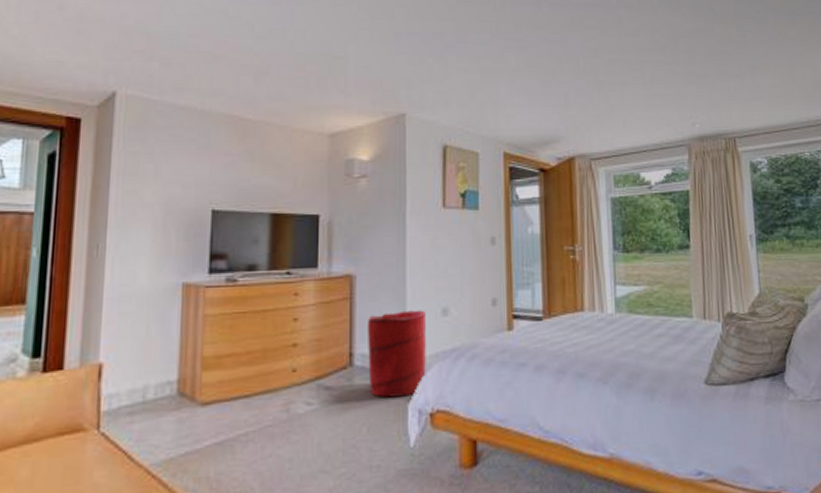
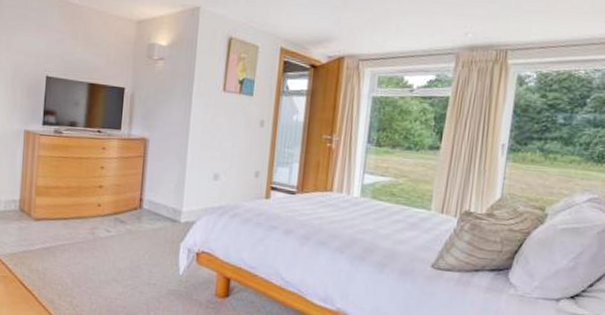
laundry hamper: present [368,310,426,398] -> none [153,171,201,238]

